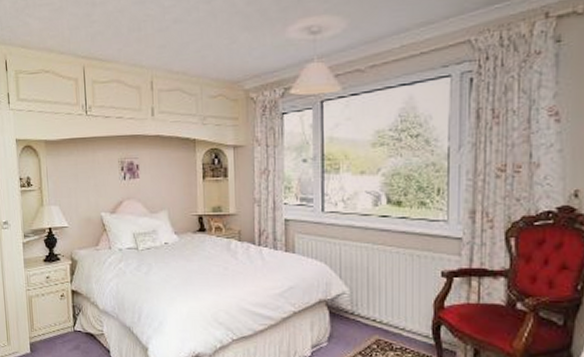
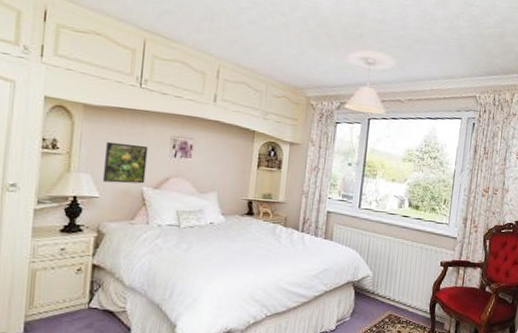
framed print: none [66,172,103,212] -> present [102,141,148,184]

